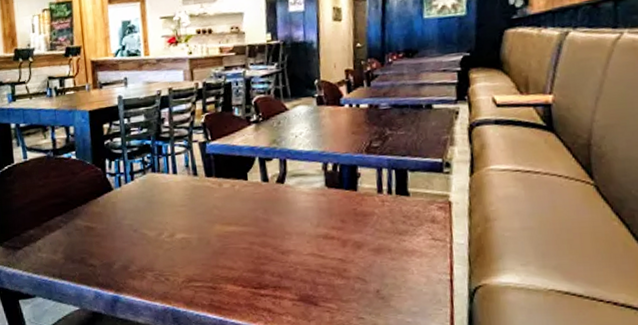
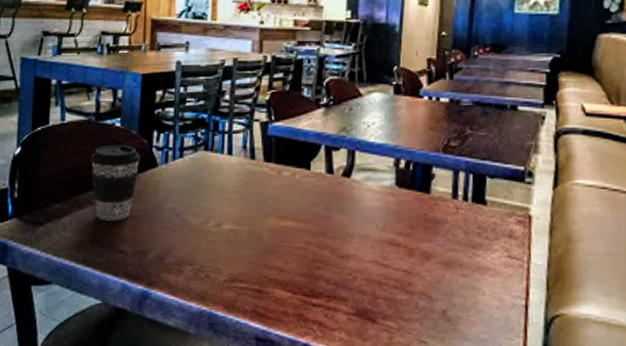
coffee cup: none [53,174,97,241] -> present [90,146,140,221]

